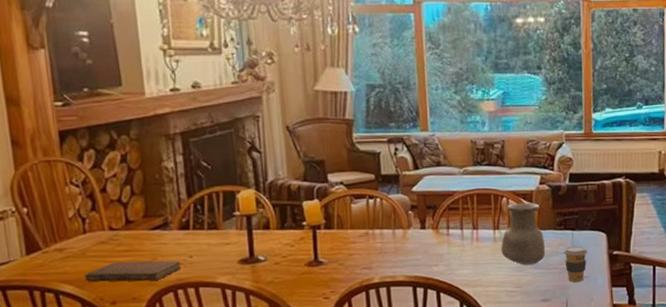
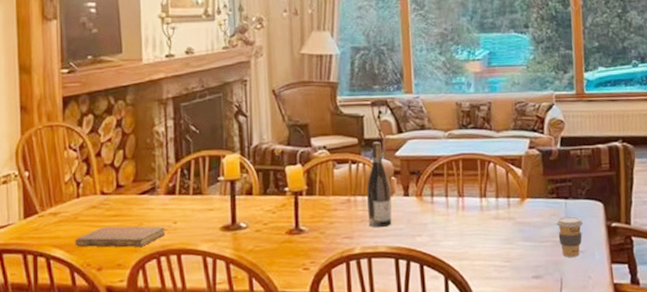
wine bottle: none [384,177,410,258] -> present [366,141,392,227]
vase: present [501,202,546,265] -> none [488,168,537,237]

